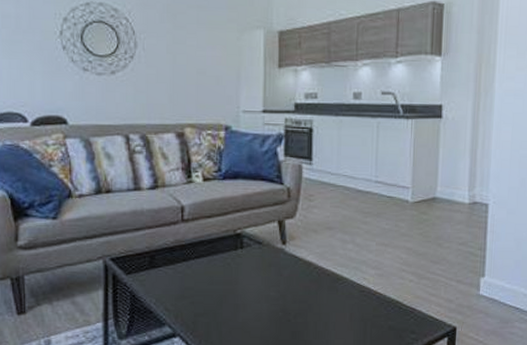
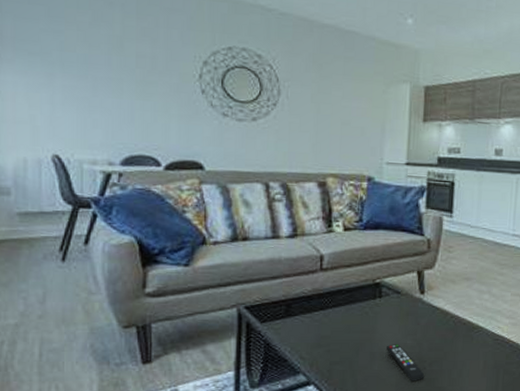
remote control: none [250,296,290,334] -> present [387,344,425,381]

